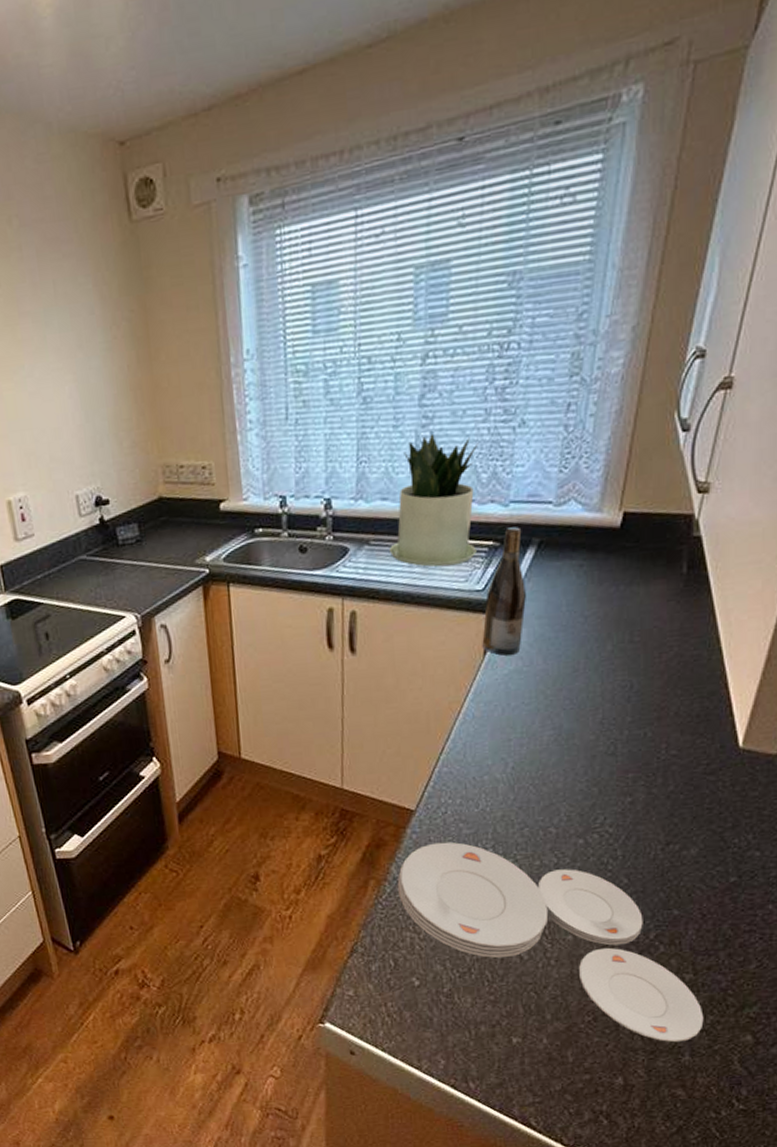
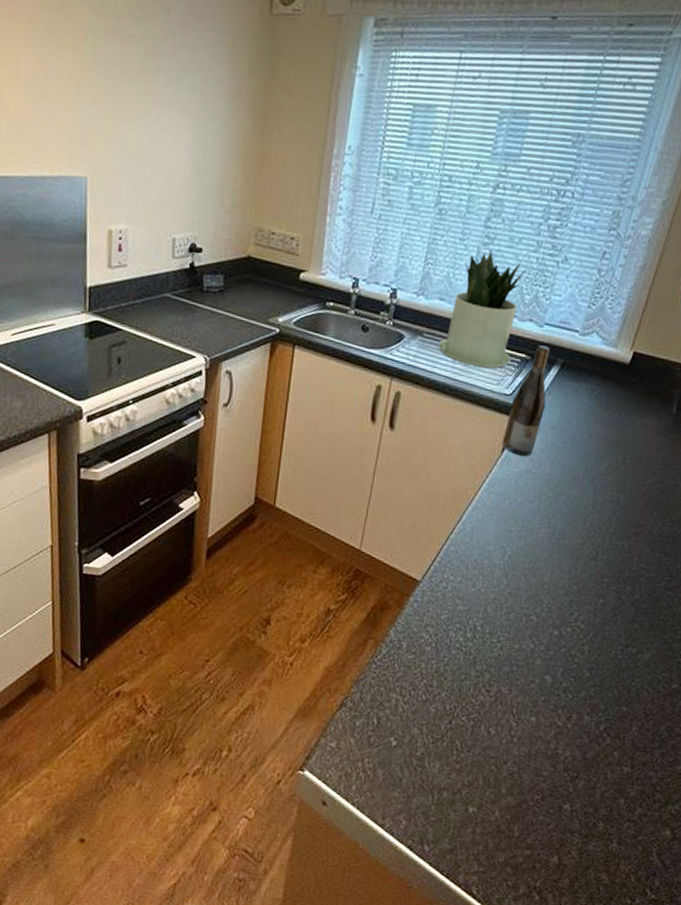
plate: present [397,841,704,1043] -> none [392,614,634,830]

